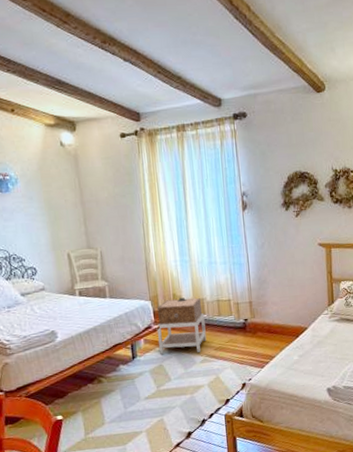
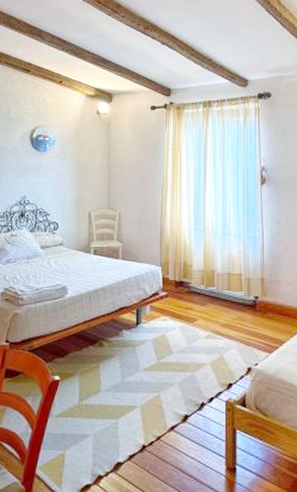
nightstand: present [156,297,207,354] -> none [165,267,213,328]

